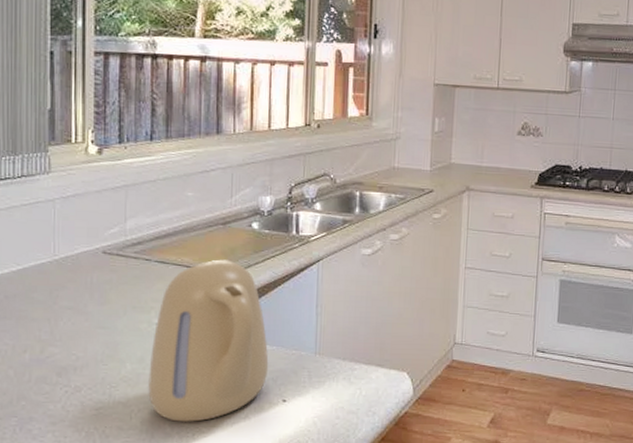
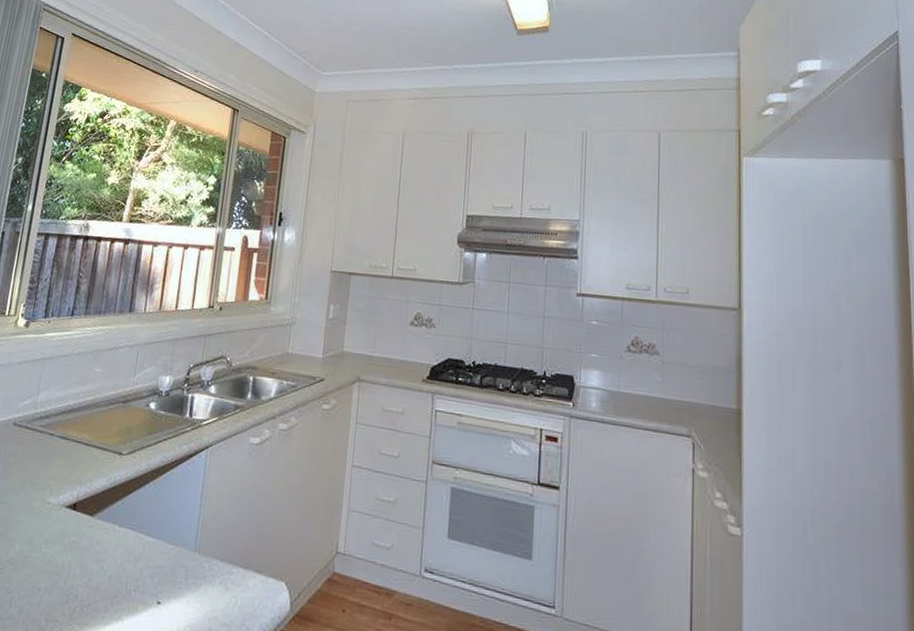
kettle: present [148,259,269,422] -> none [30,438,150,618]

